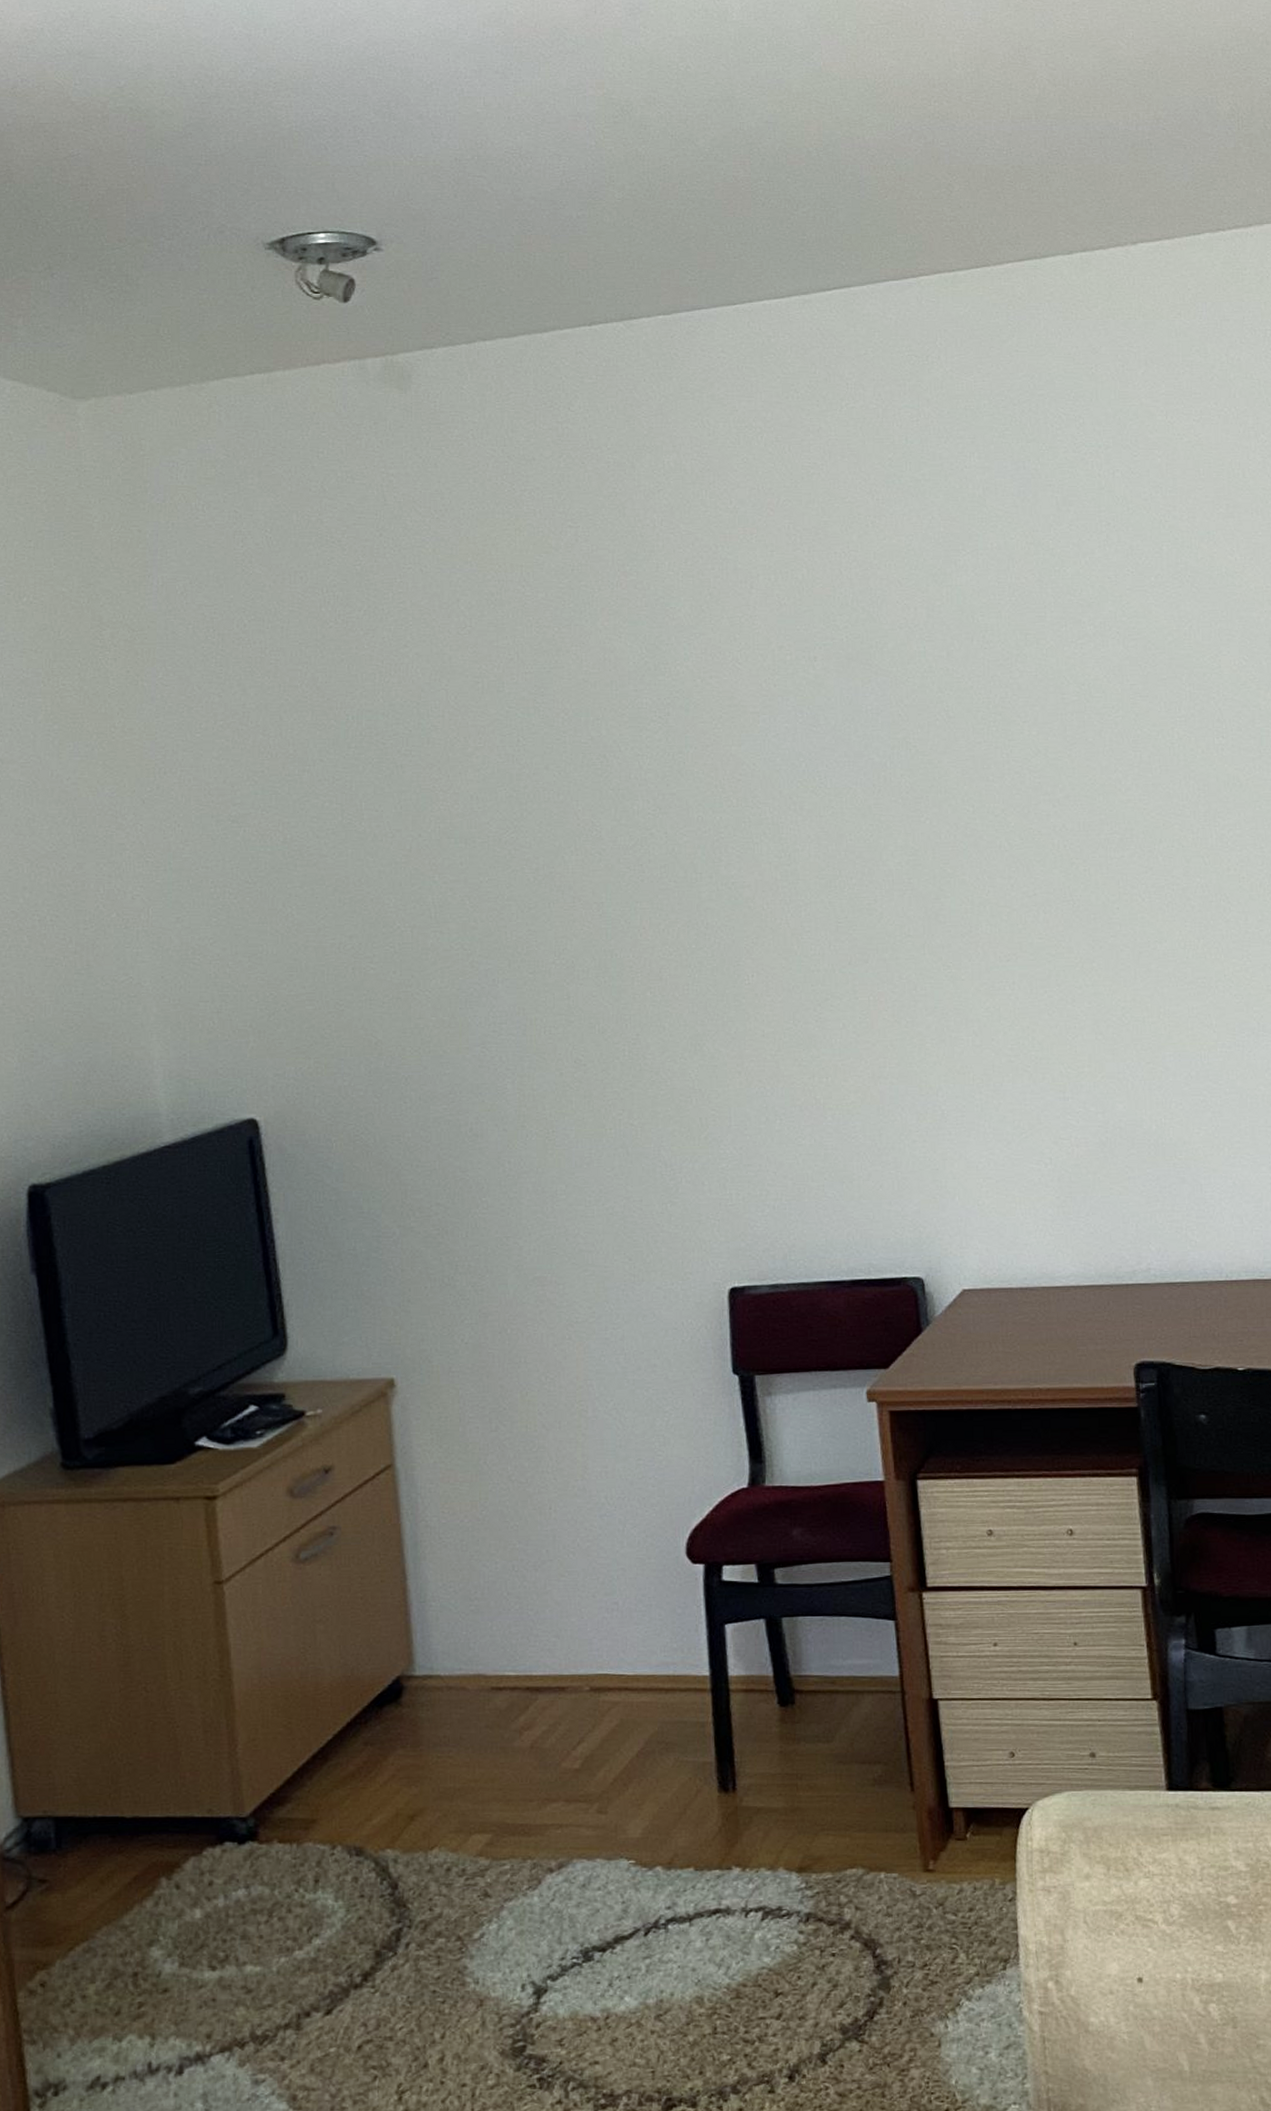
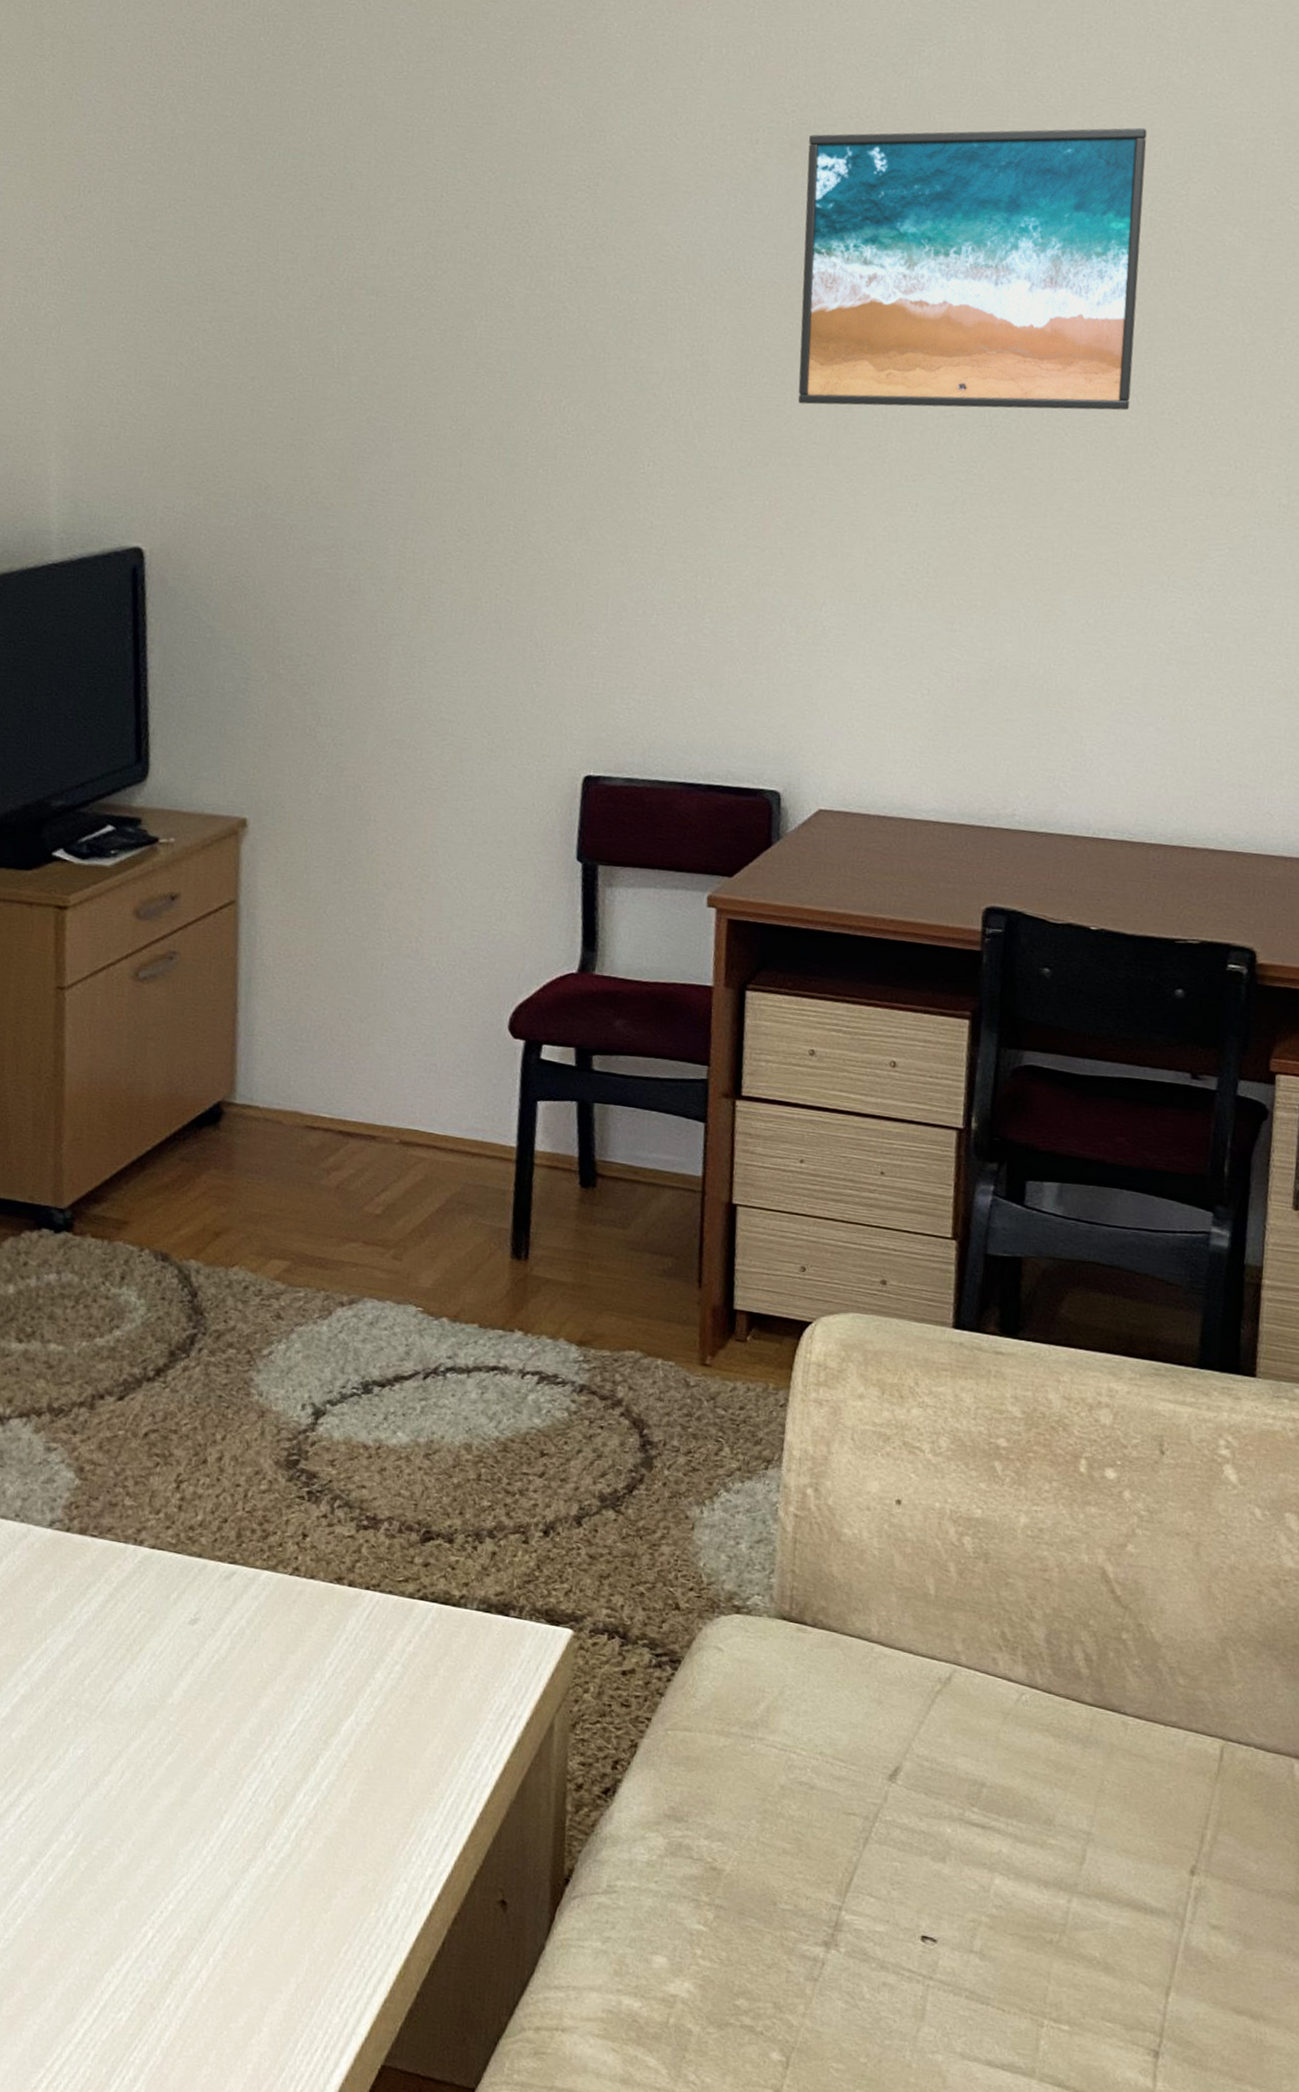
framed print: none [864,610,1198,900] -> present [798,127,1147,411]

